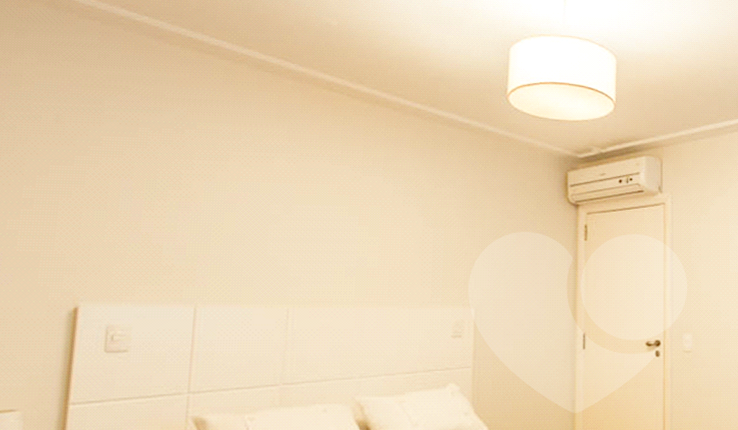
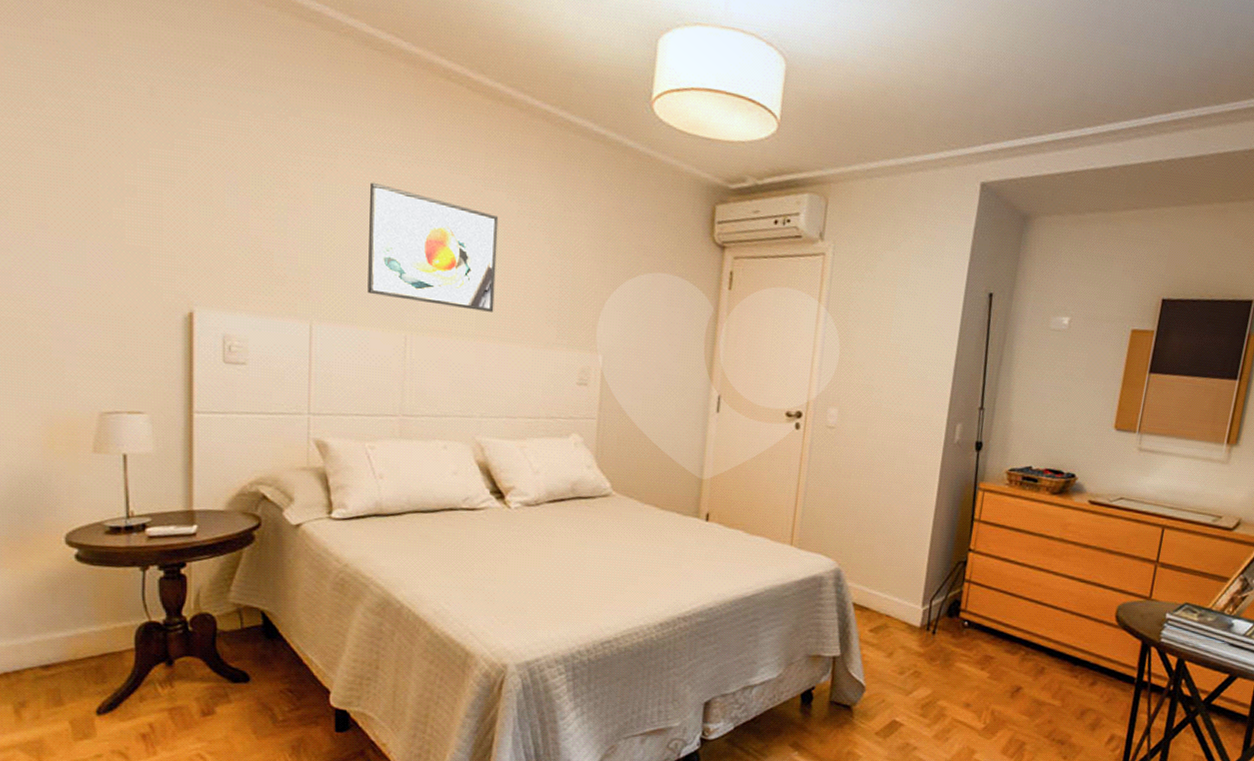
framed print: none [252,177,376,280] -> present [367,182,499,312]

